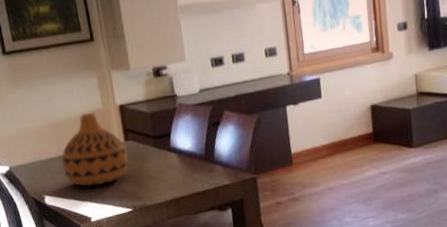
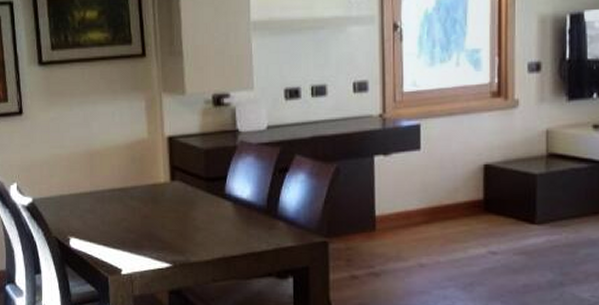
vase: present [61,112,129,187] -> none [93,142,173,231]

